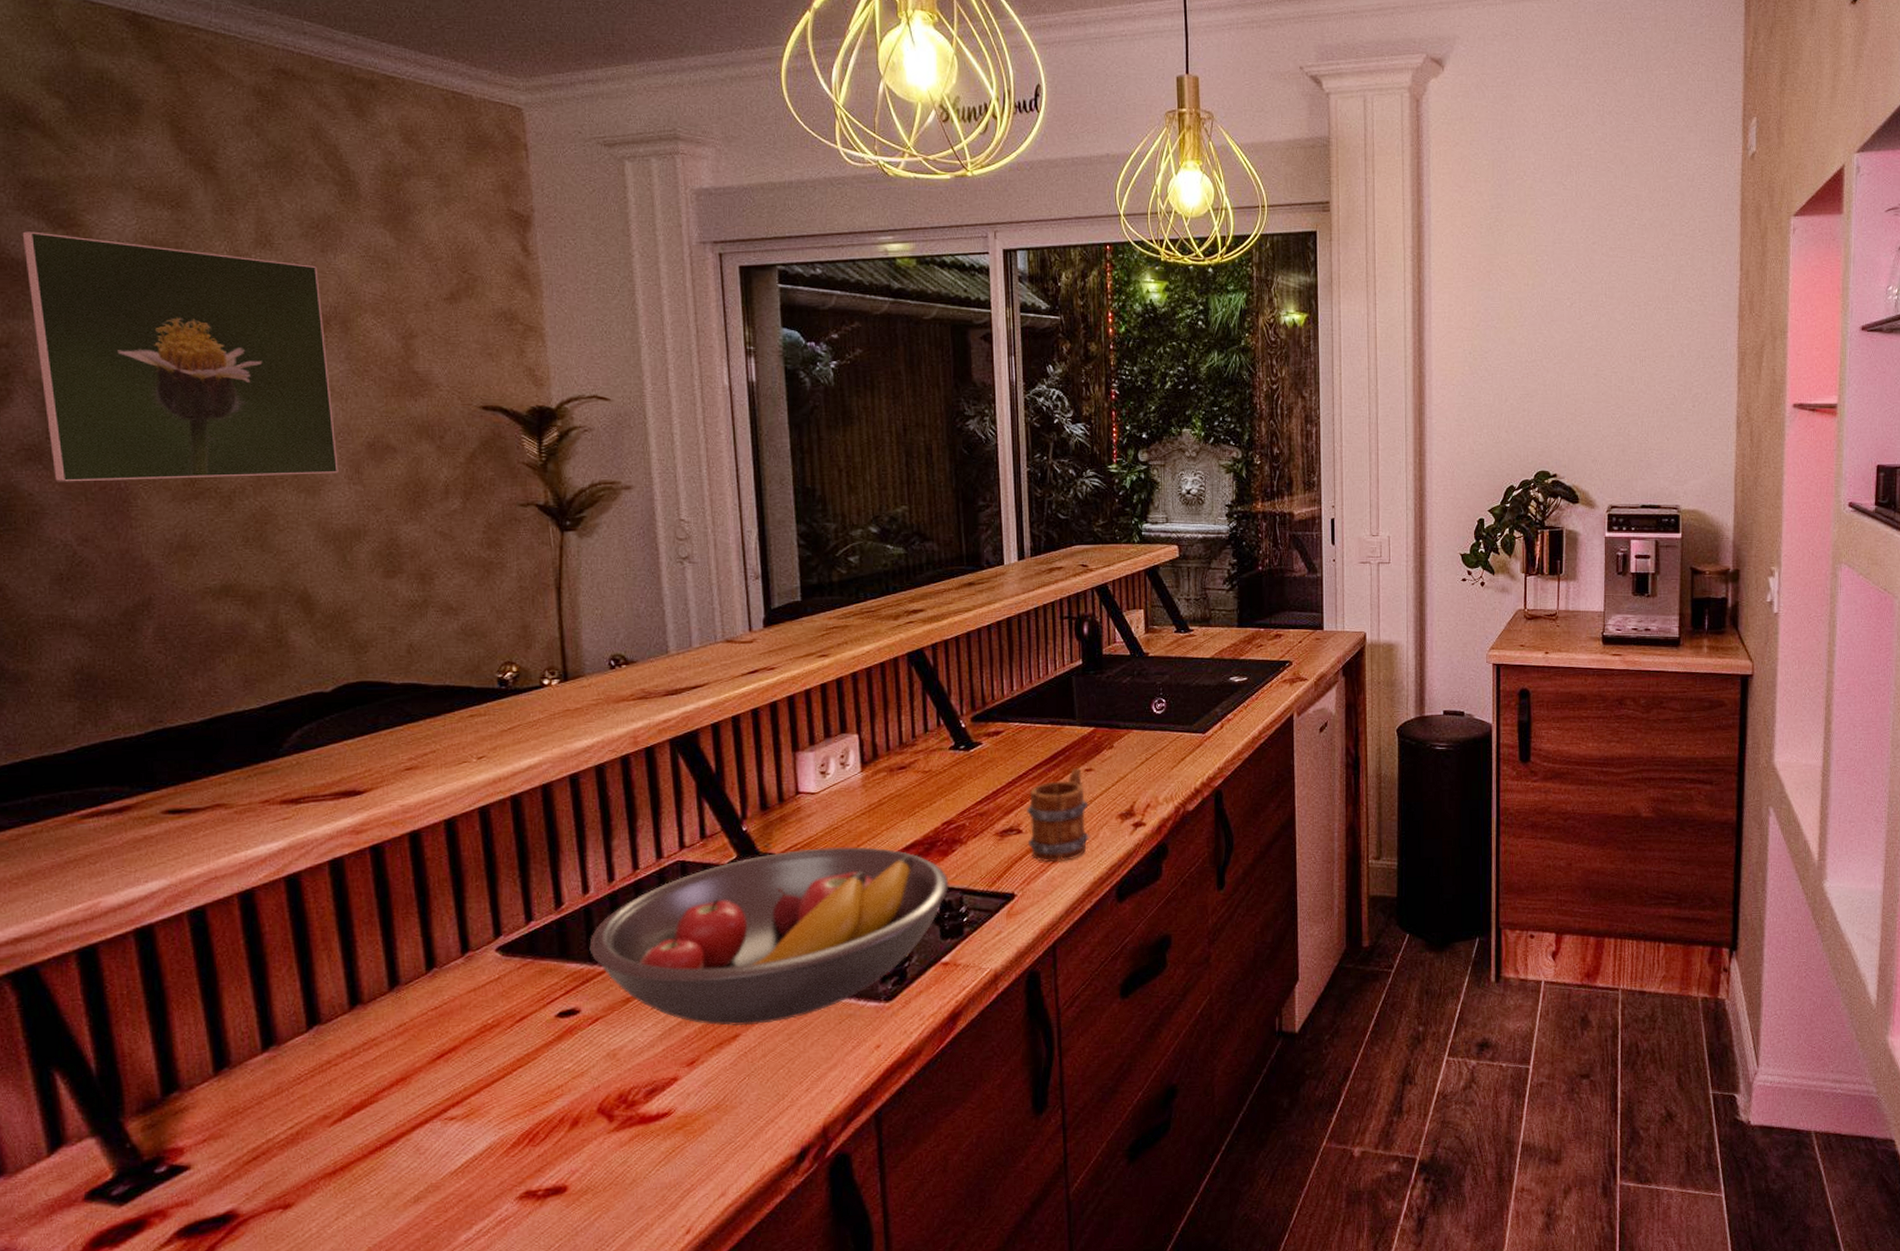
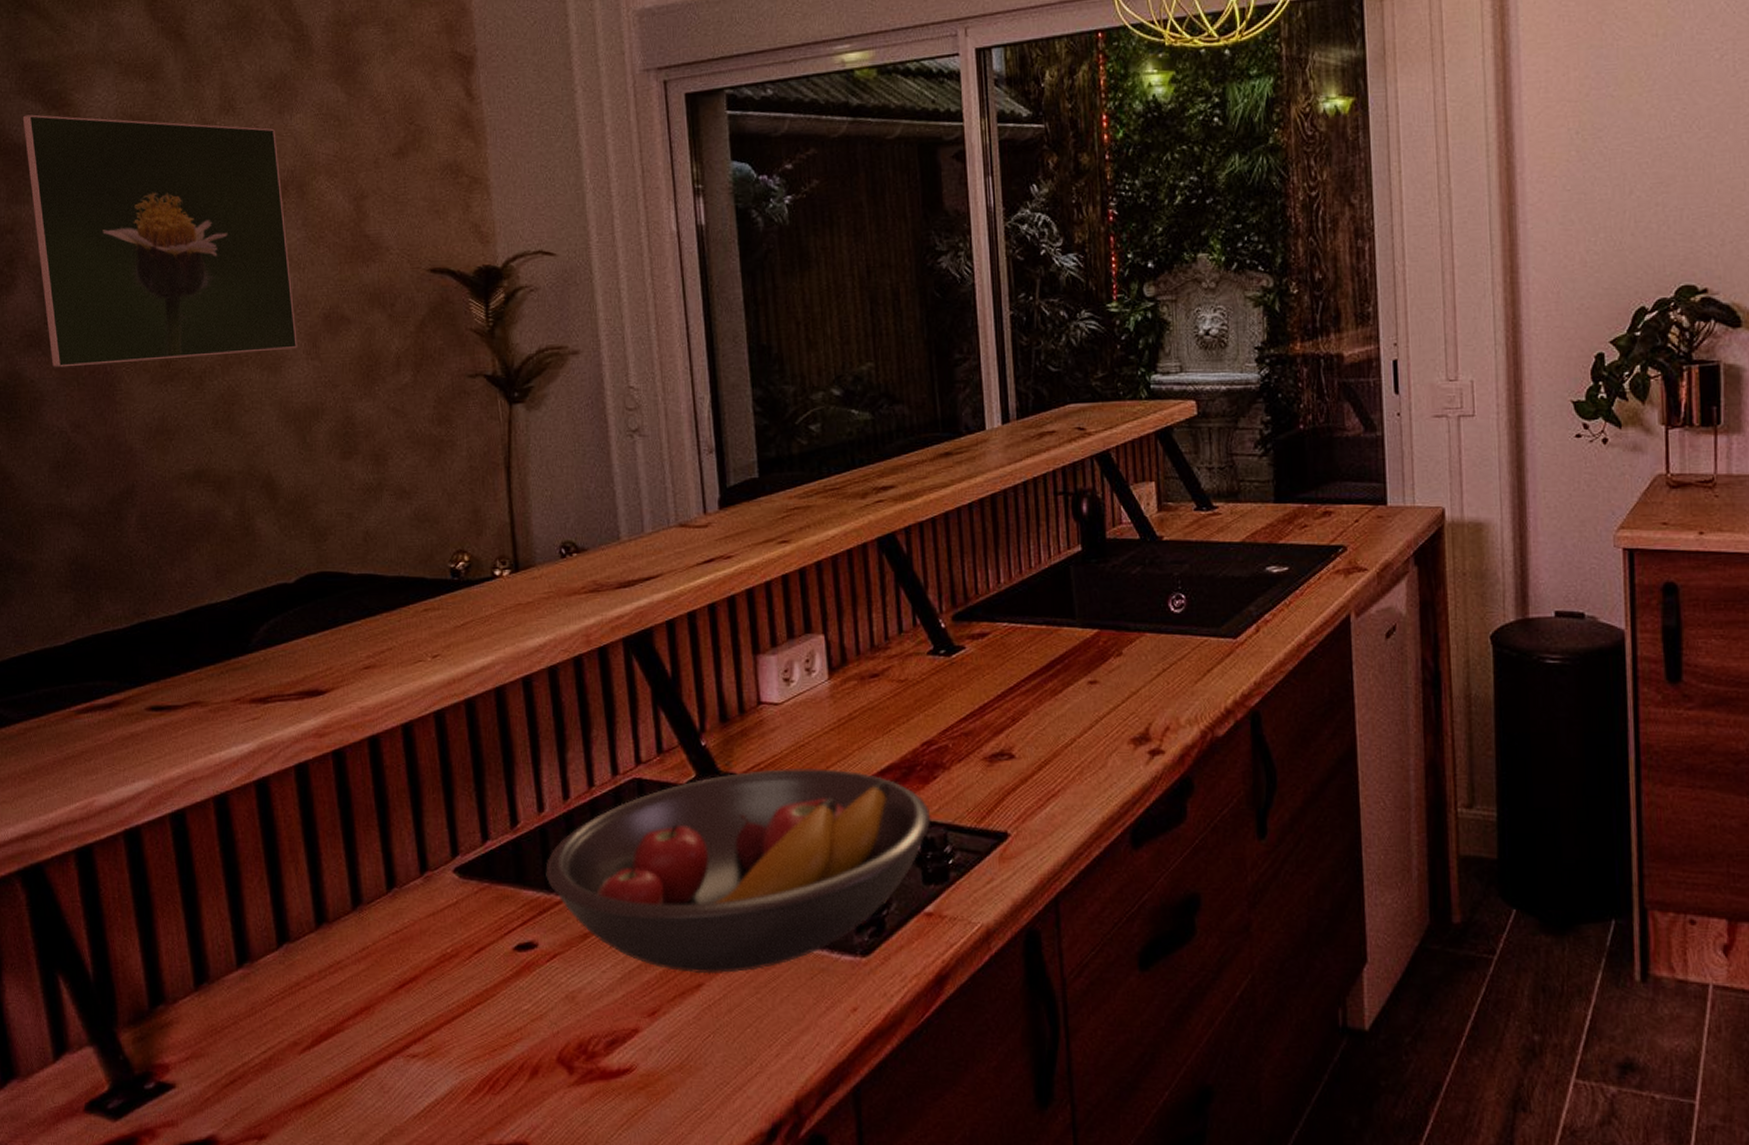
mug: present [1027,768,1089,863] -> none [1020,680,1096,796]

